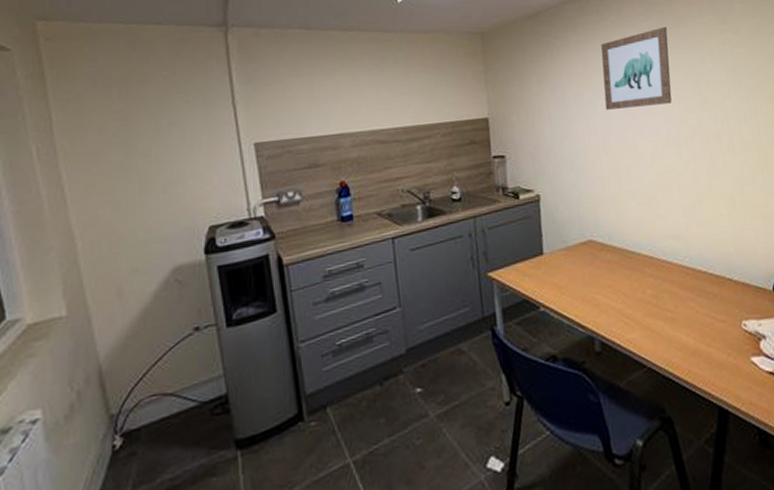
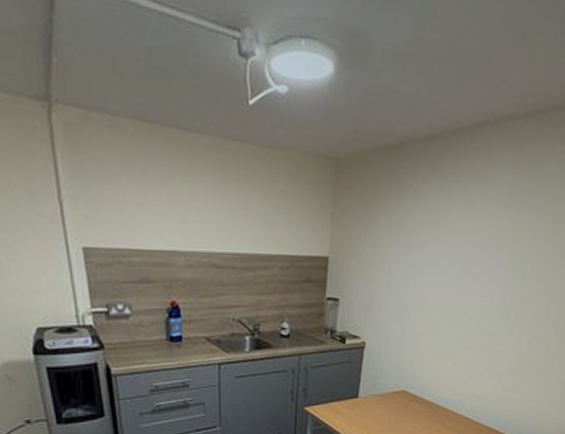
wall art: present [601,26,672,110] -> none [447,183,531,270]

